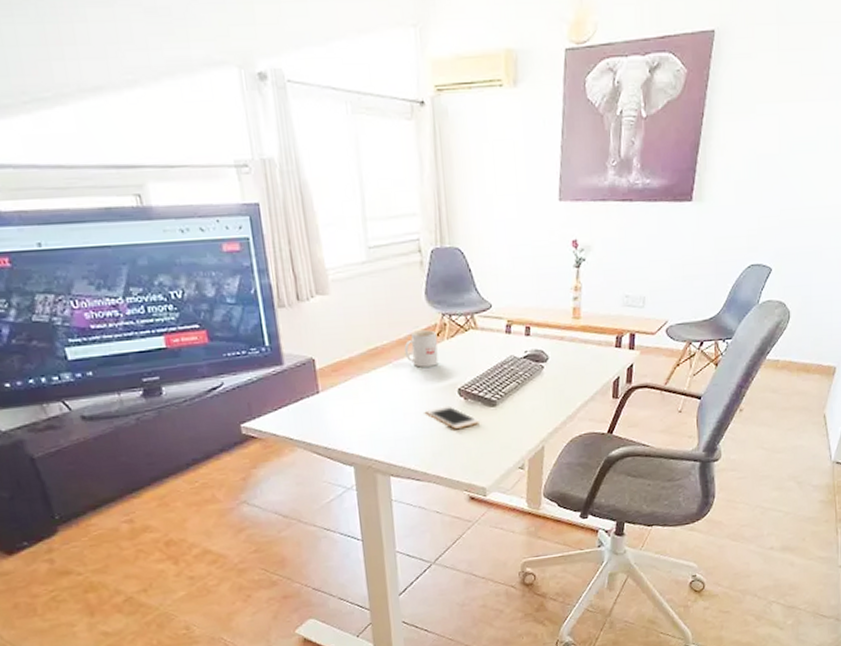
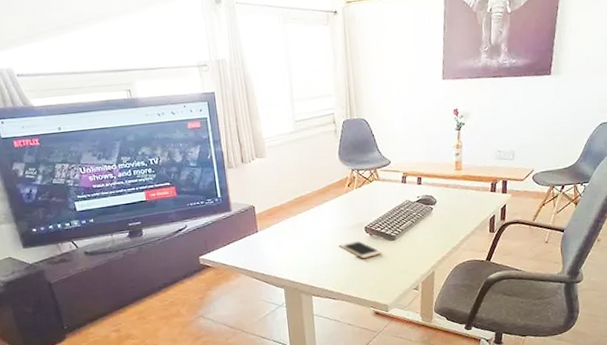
mug: present [404,330,439,368] -> none [322,182,349,211]

